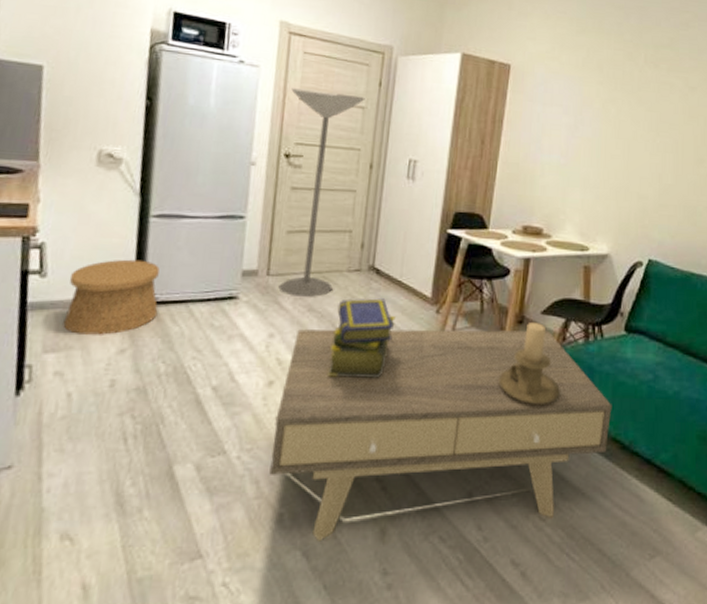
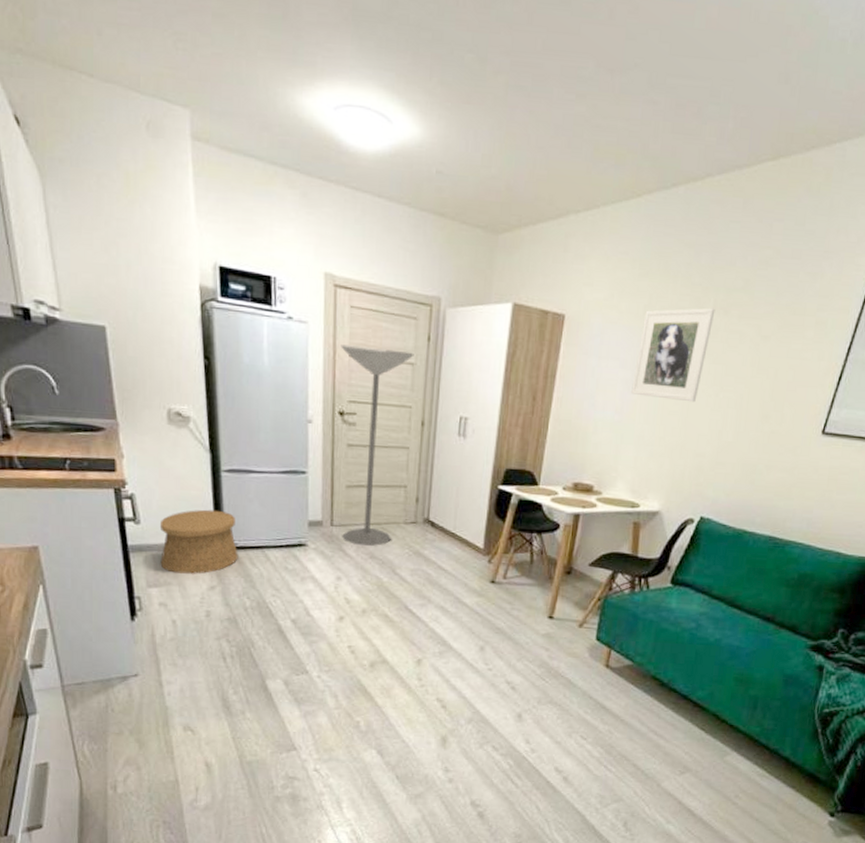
coffee table: present [269,329,612,542] -> none [346,574,654,744]
stack of books: present [327,298,396,378] -> none [390,548,450,617]
candle holder: present [498,321,560,404] -> none [546,572,605,645]
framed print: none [575,61,646,147] -> present [631,308,715,403]

